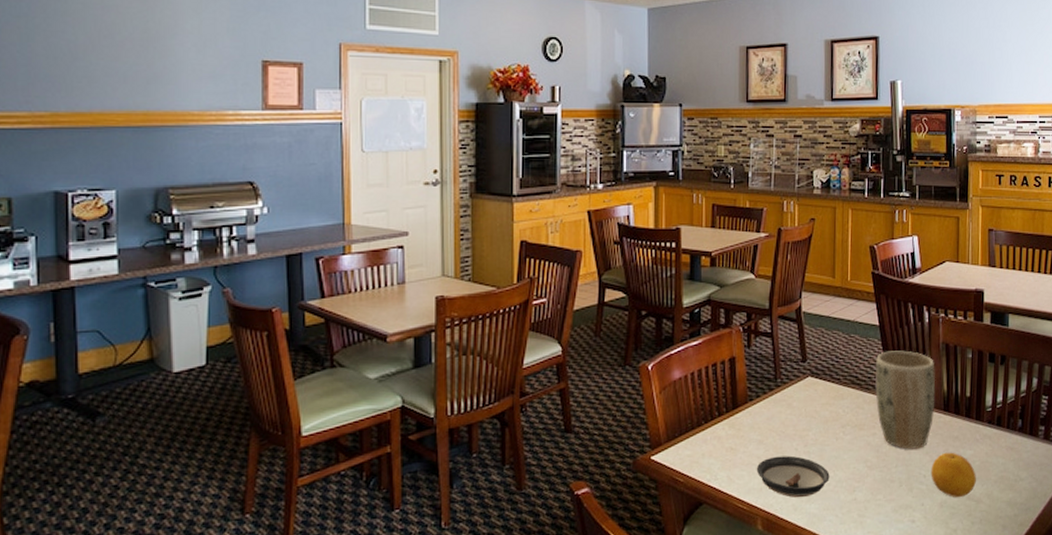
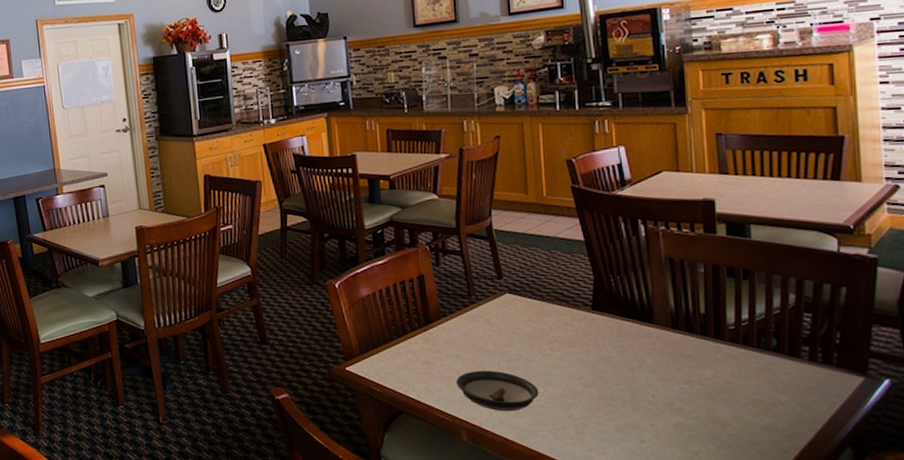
plant pot: present [874,350,936,449] -> none [583,266,661,368]
fruit: present [931,452,976,497] -> none [660,371,720,419]

